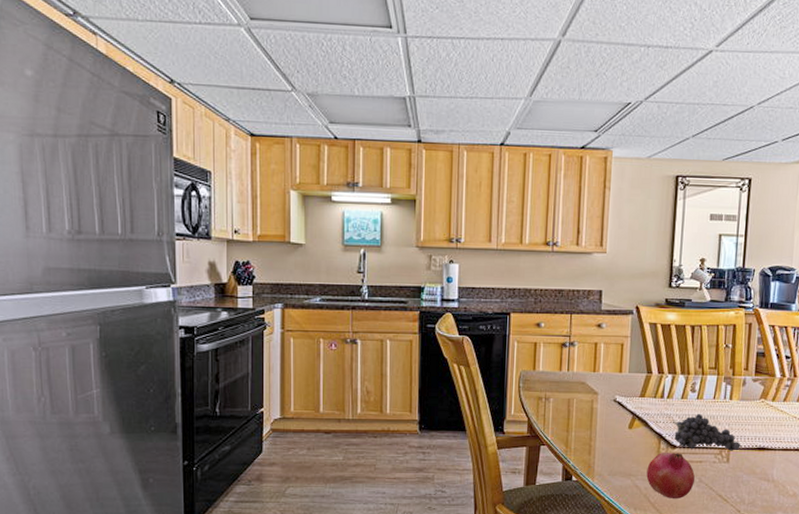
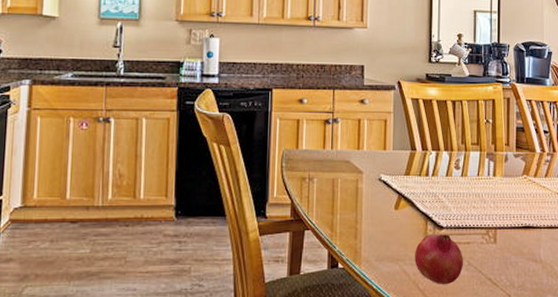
fruit: present [672,414,741,451] -> none [438,192,508,231]

